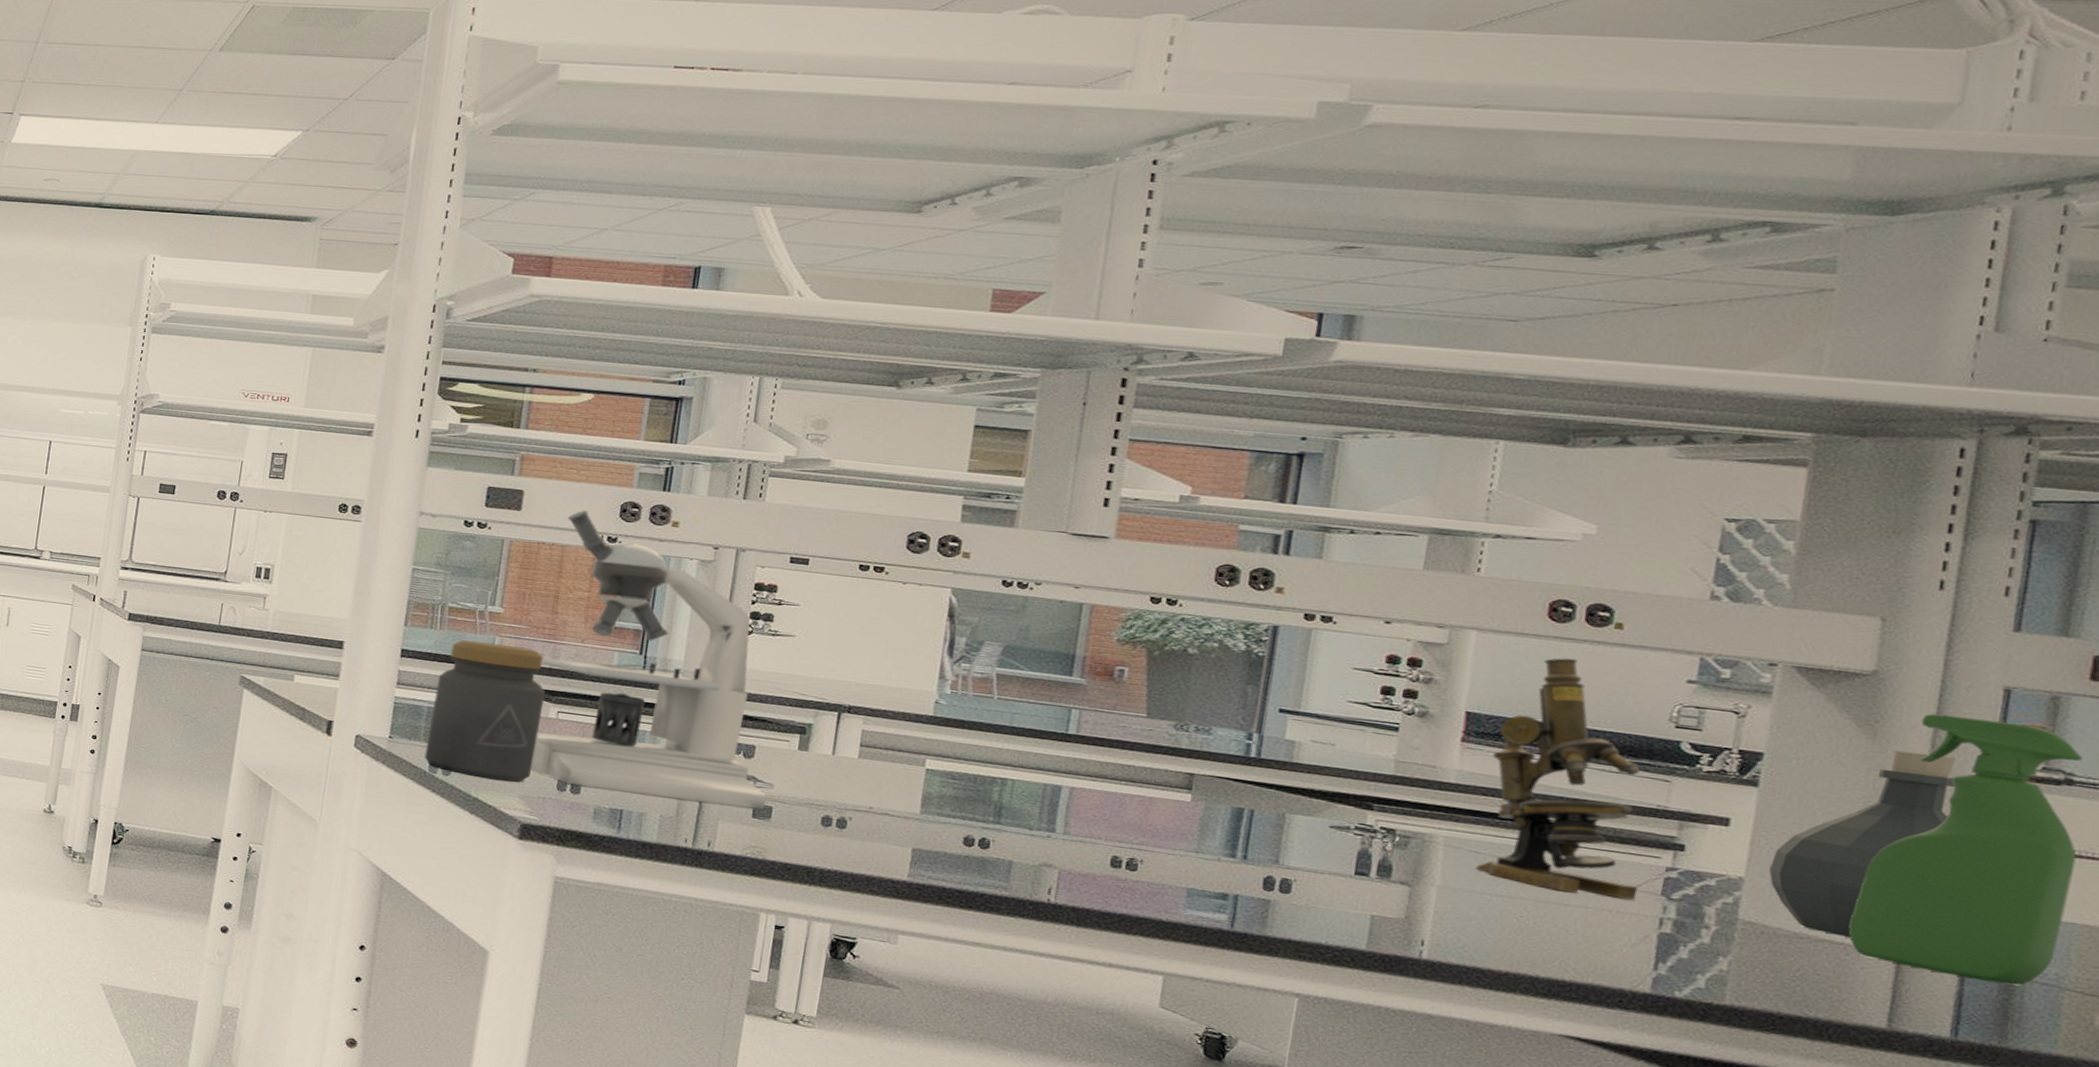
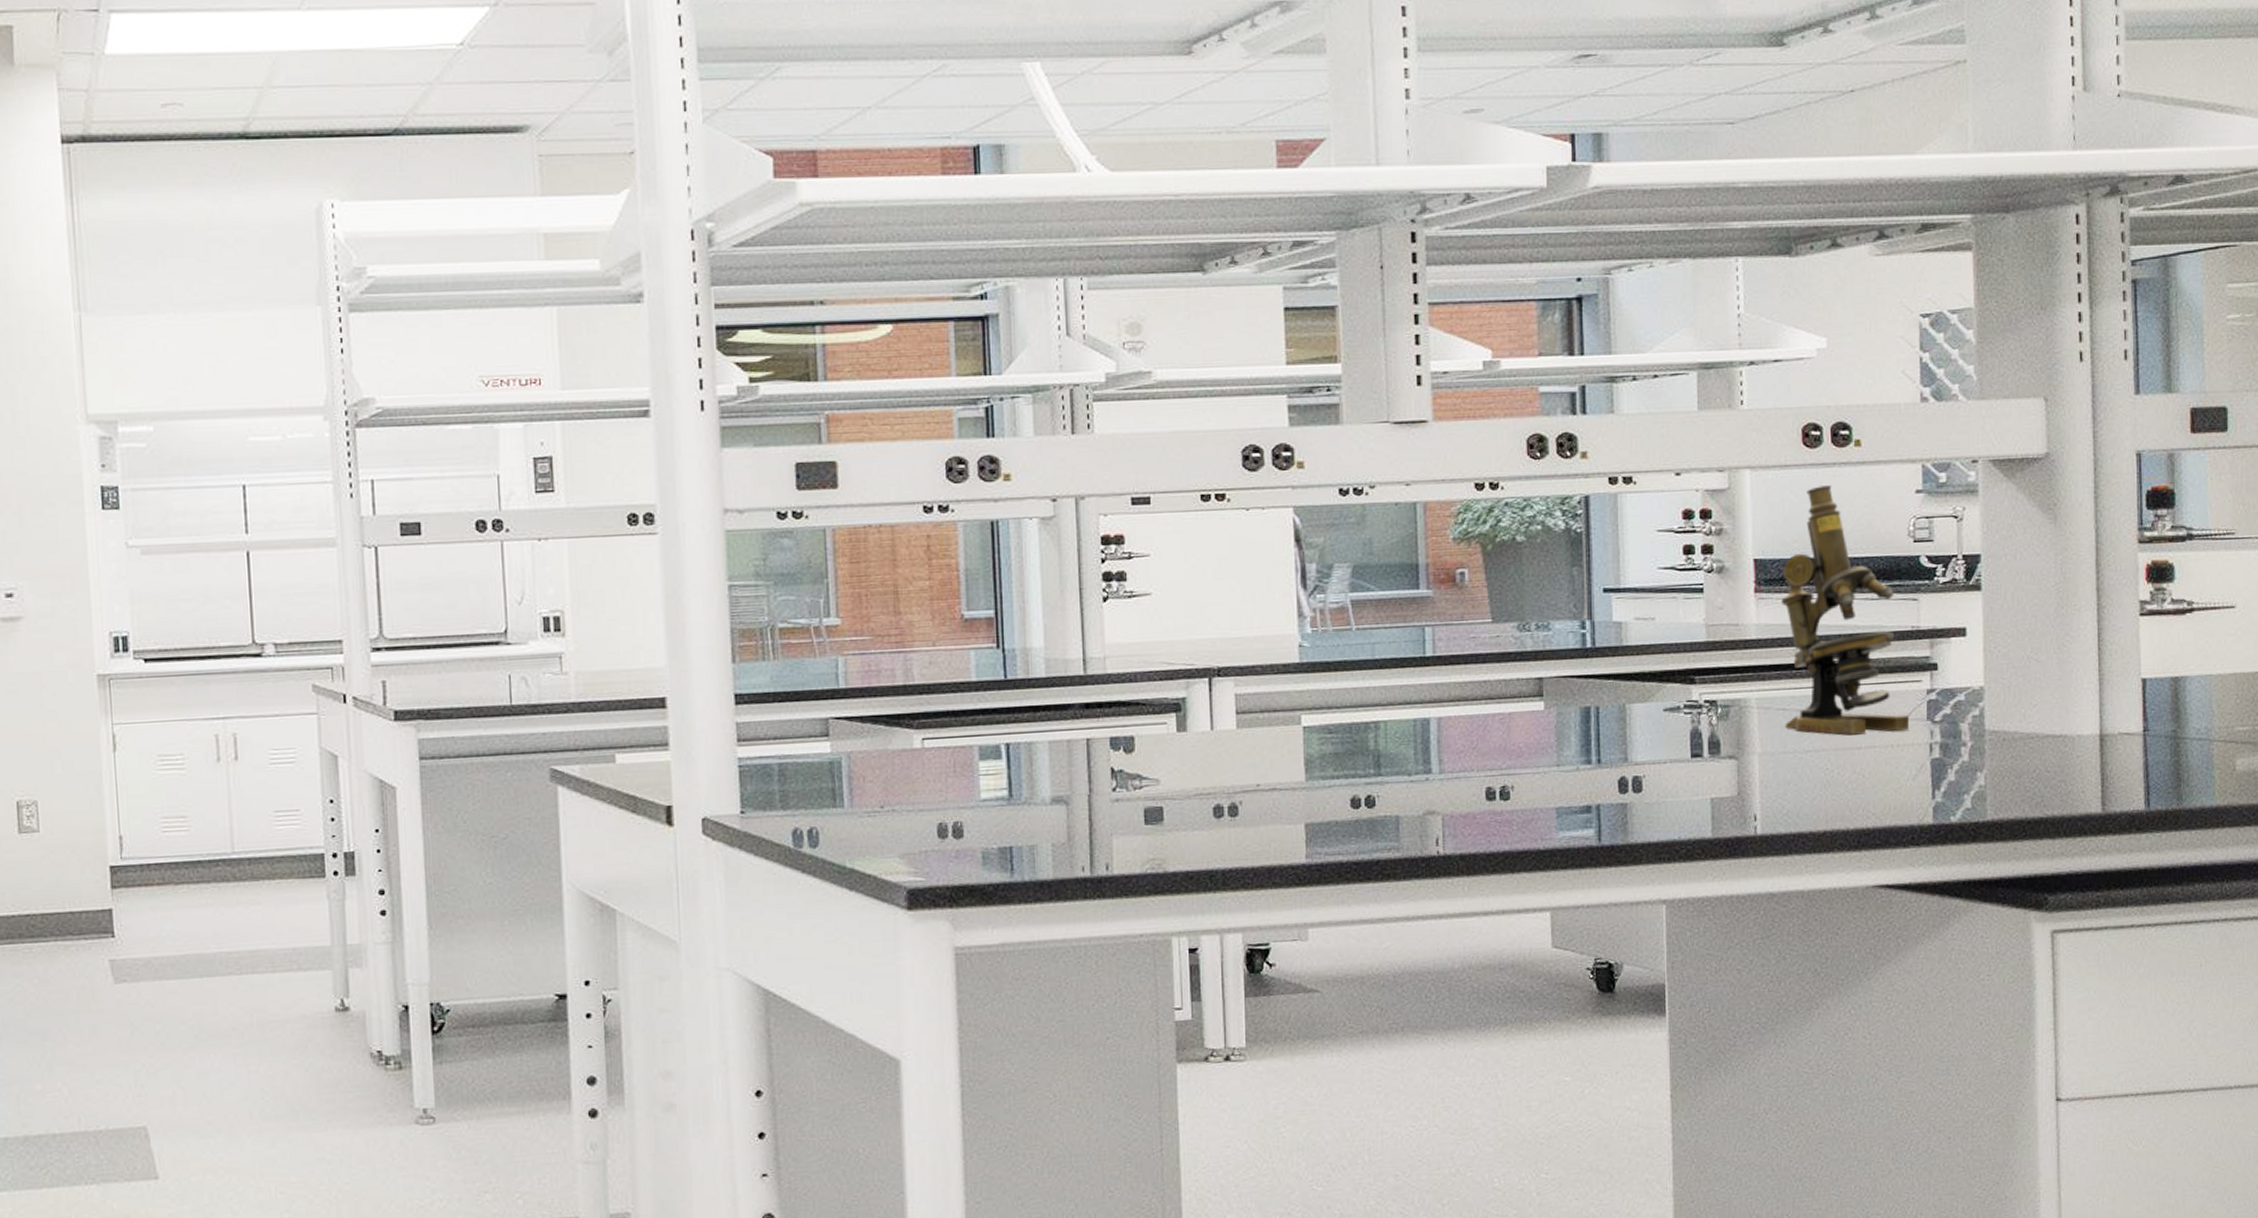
jar: present [424,640,546,782] -> none [782,664,907,843]
microscope: present [530,509,767,811] -> none [890,475,1155,828]
flask: present [1769,750,1956,937] -> none [2001,529,2116,729]
spray bottle: present [1848,713,2083,985] -> none [2063,486,2204,748]

